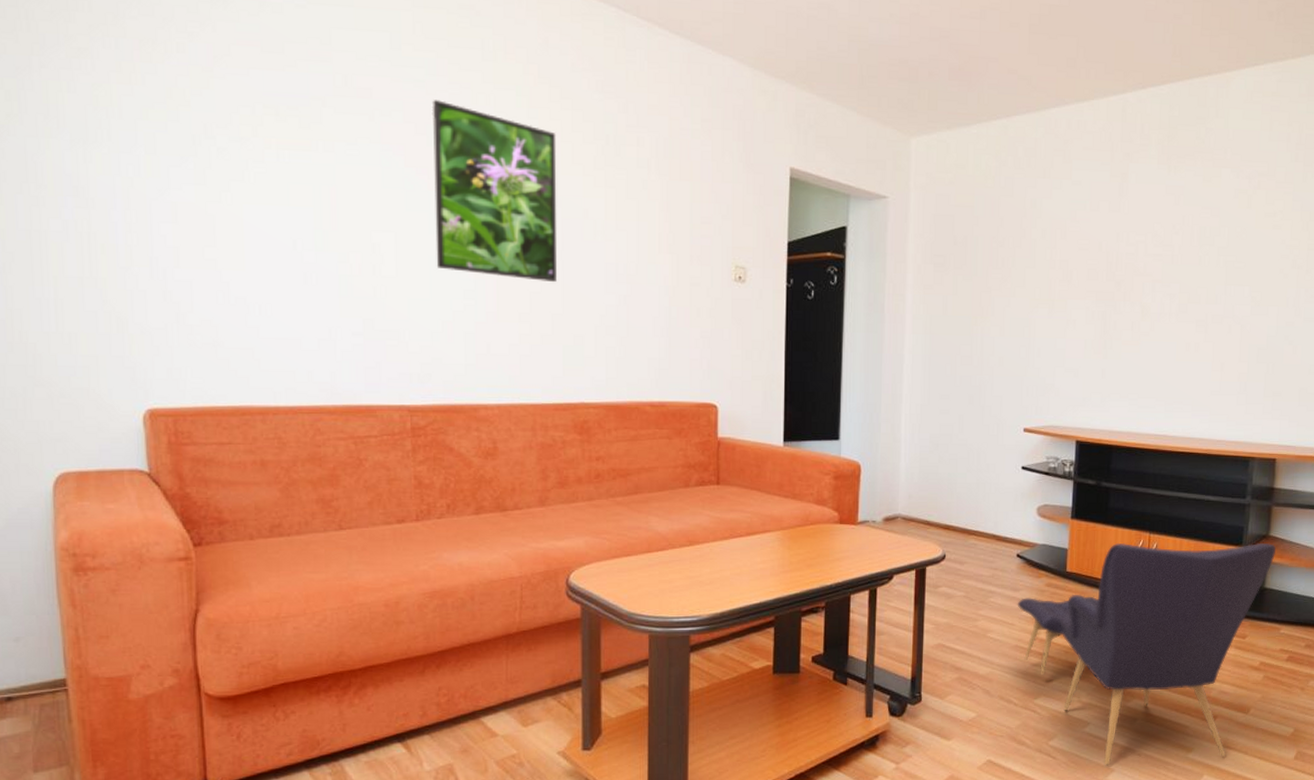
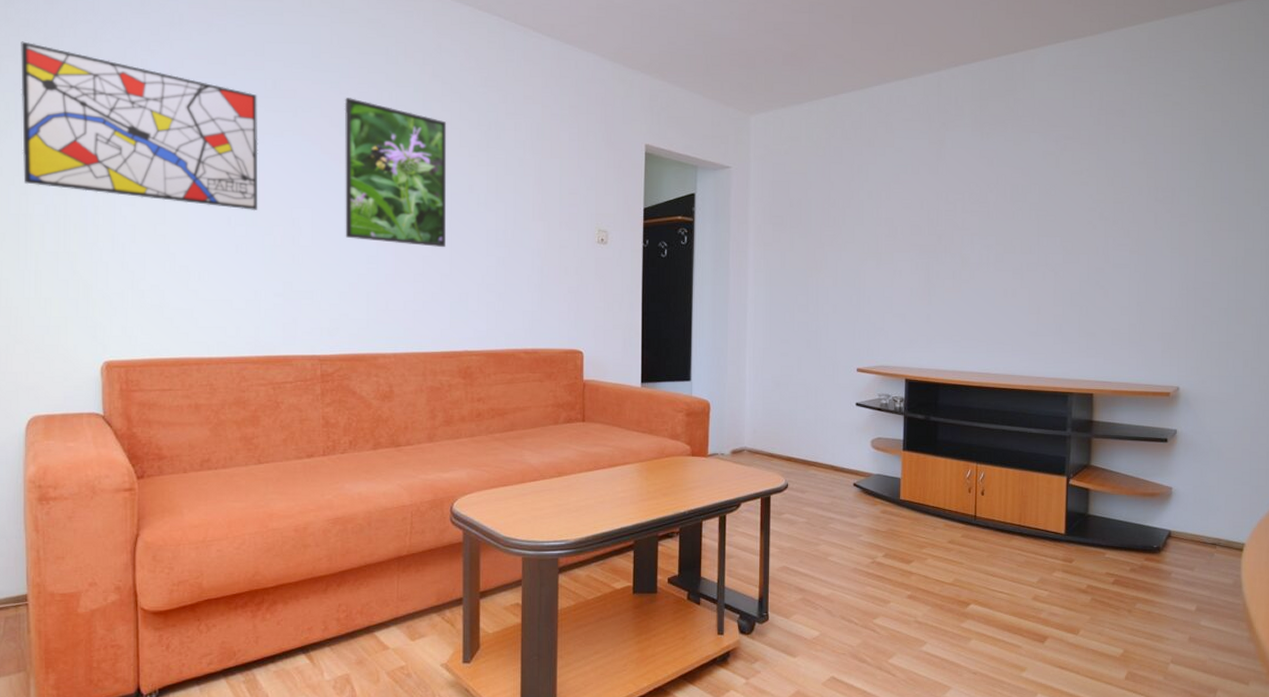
wall art: none [20,14,330,234] -> present [21,41,258,211]
armchair: present [1017,542,1276,766] -> none [855,472,1097,684]

